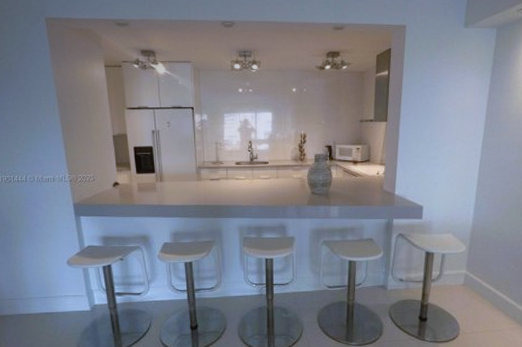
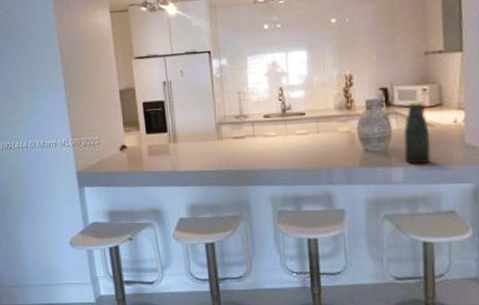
bottle: none [341,157,360,205] -> present [403,101,431,165]

